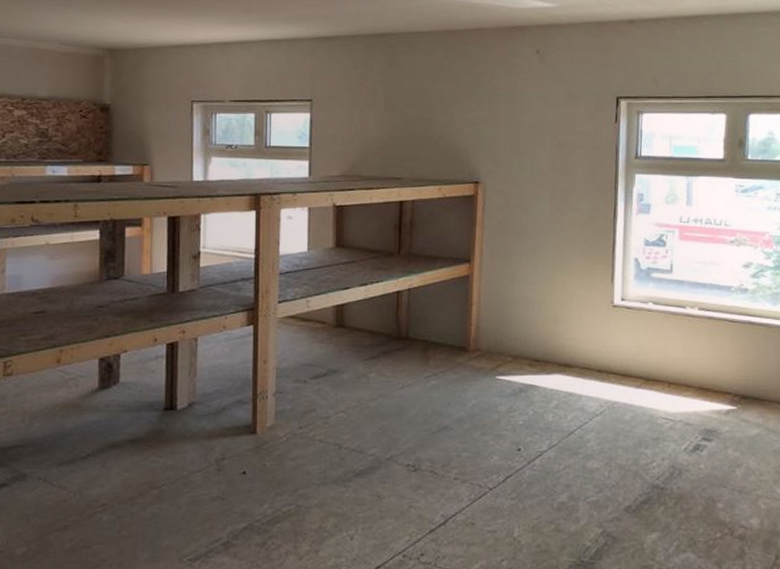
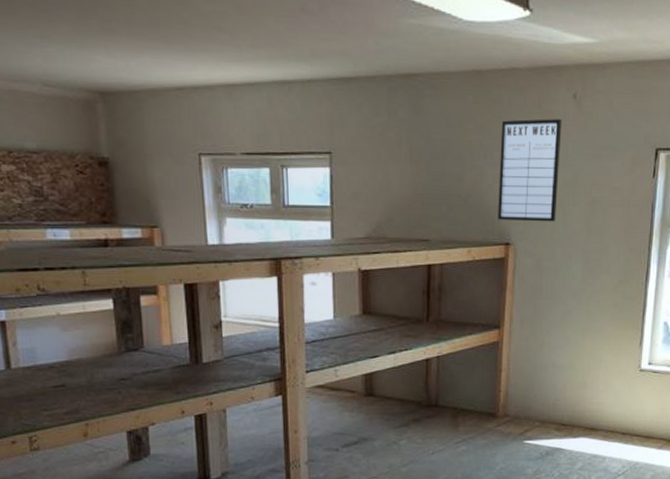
writing board: none [467,71,526,163] -> present [498,119,562,222]

